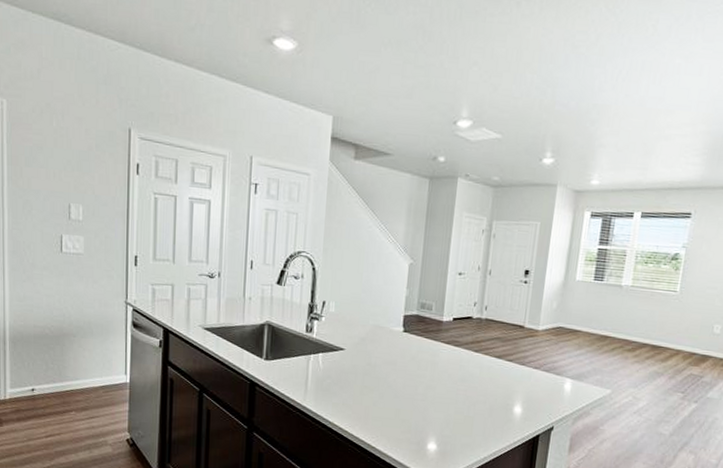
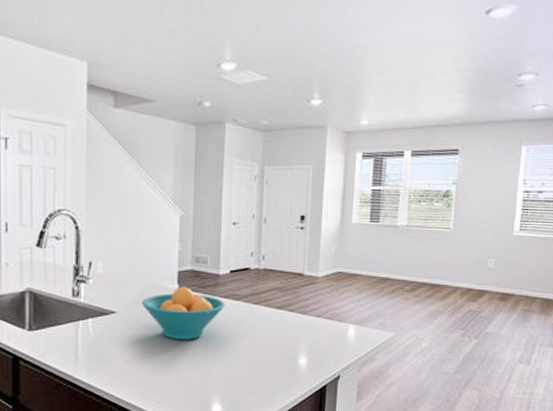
fruit bowl: none [368,330,447,380] -> present [141,287,226,340]

